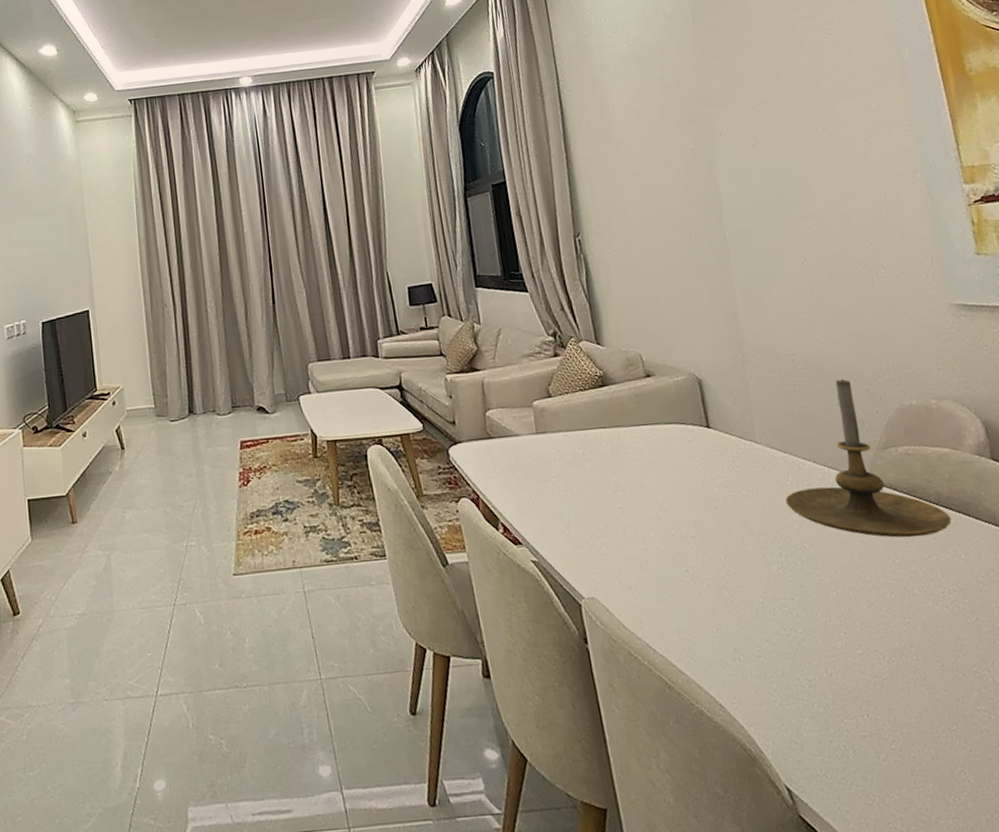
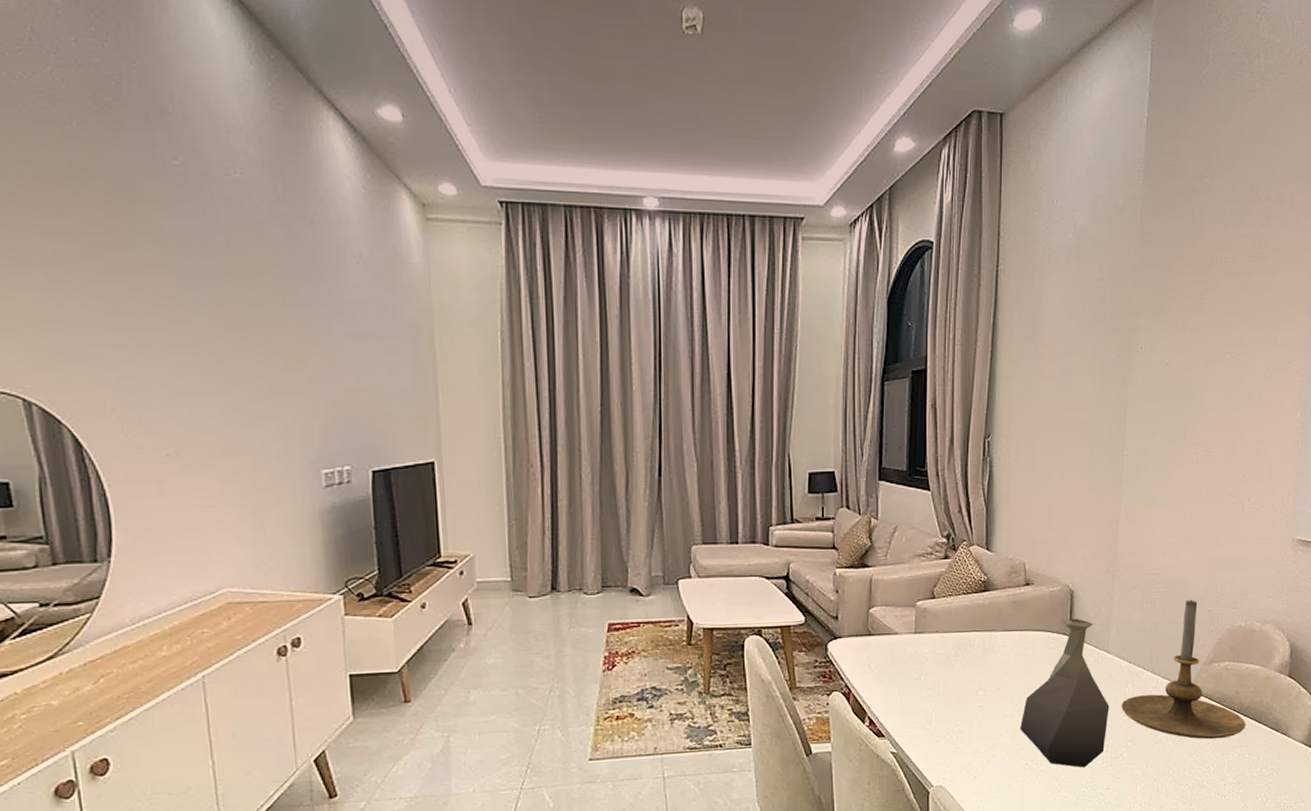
vase: none [670,407,777,575] -> present [1019,618,1110,768]

